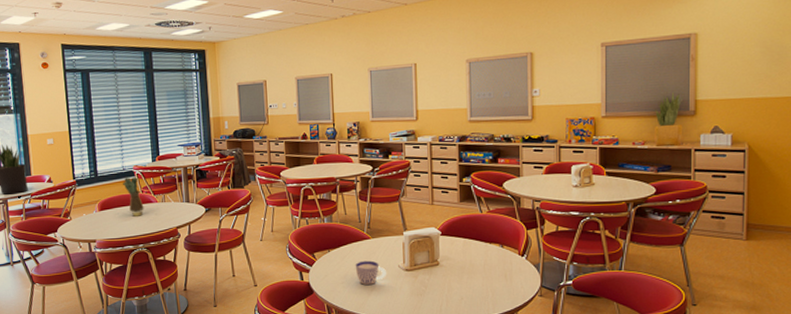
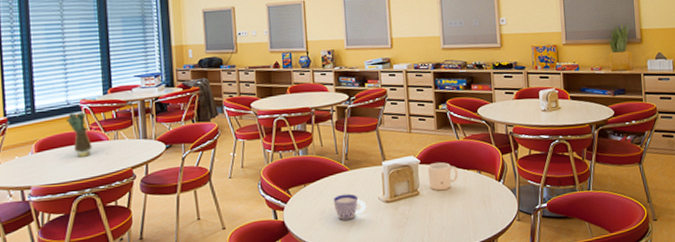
mug: none [448,235,479,263] -> present [427,162,458,191]

